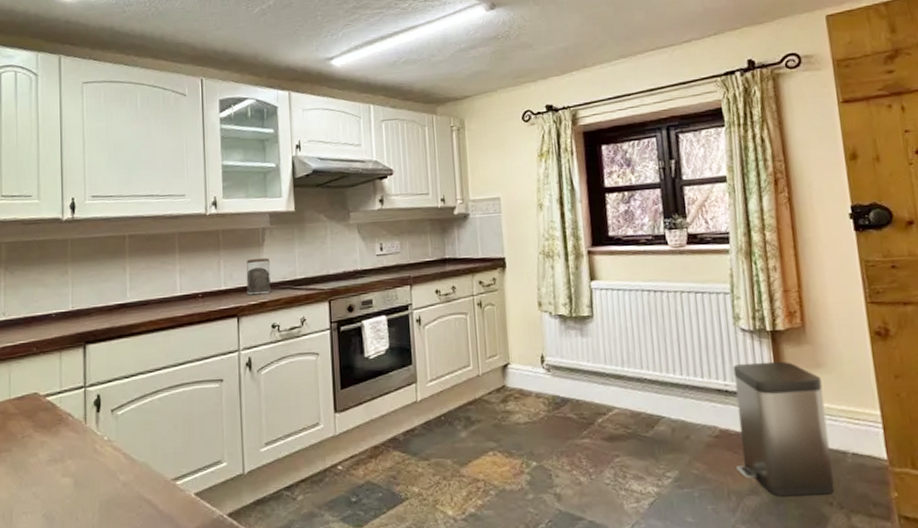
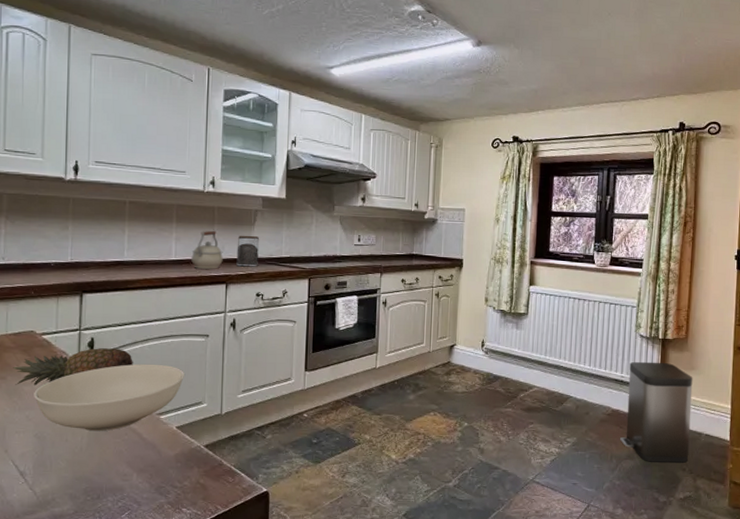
fruit: none [18,405,144,457] -> present [13,348,134,386]
bowl: none [40,419,201,506] -> present [34,363,185,432]
kettle: none [198,257,232,303] -> present [191,230,223,269]

